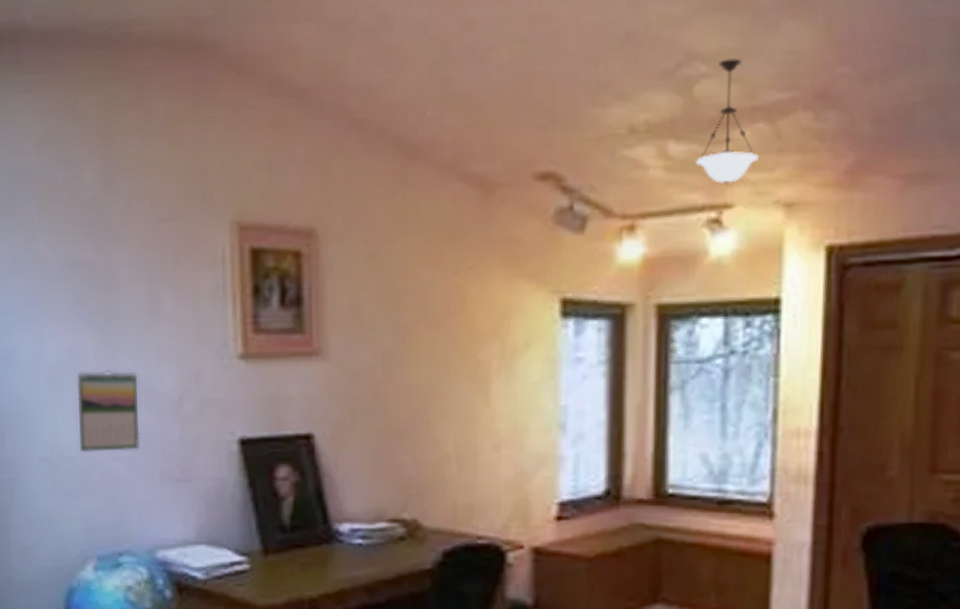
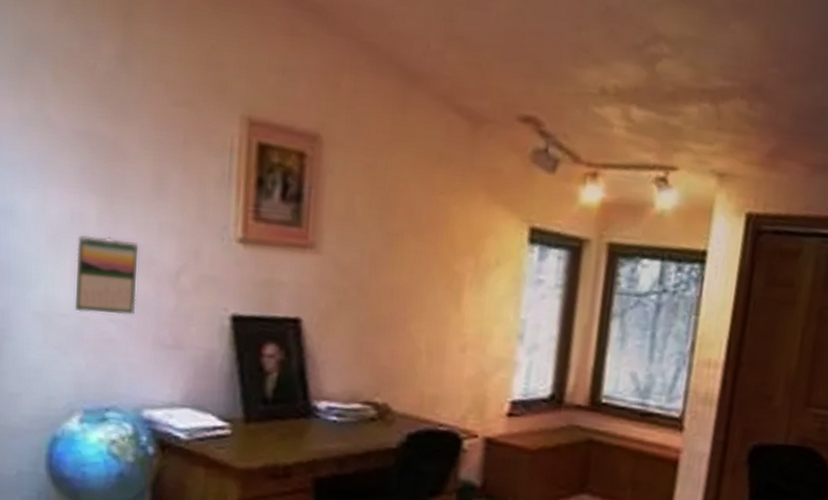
pendant light: present [696,58,759,185] -> none [652,44,702,150]

